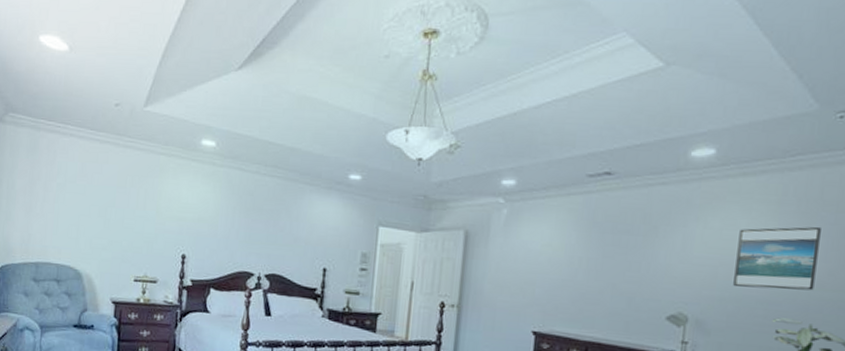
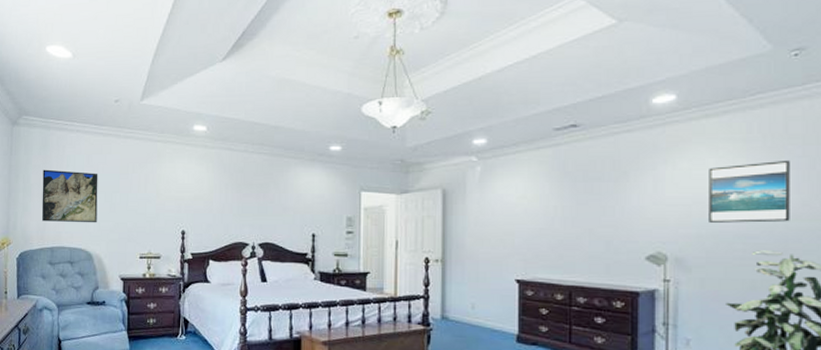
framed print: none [27,175,93,240] -> present [41,169,98,223]

